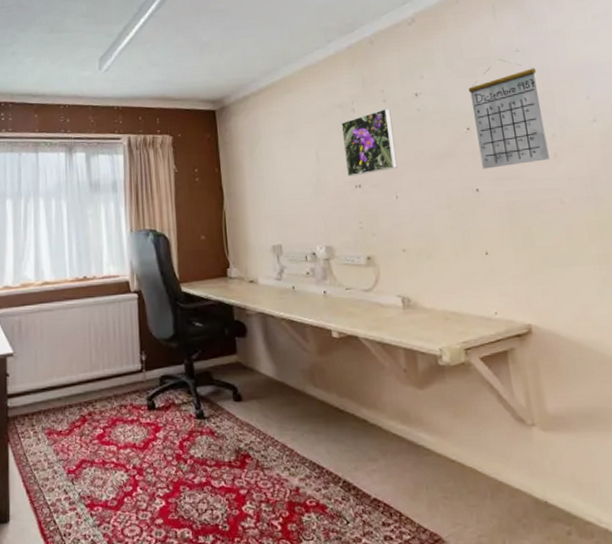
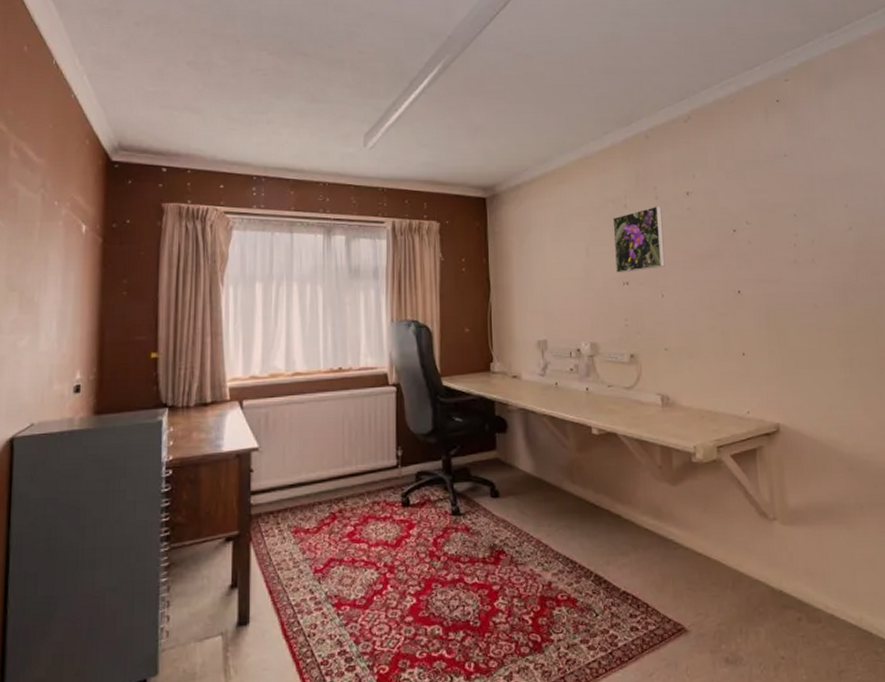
calendar: present [468,58,550,169] -> none [737,162,807,271]

